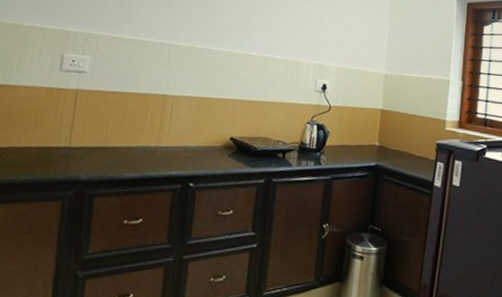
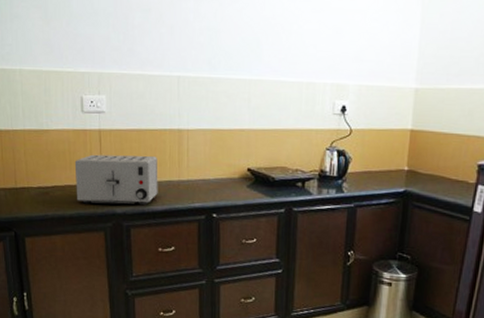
toaster: none [35,114,137,173] -> present [74,154,158,206]

